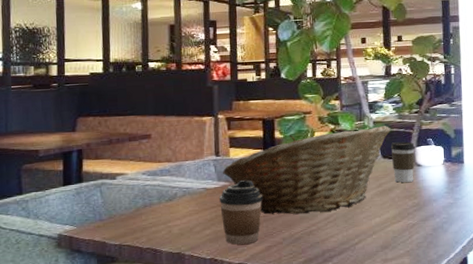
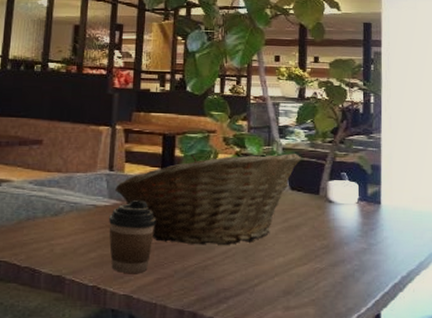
coffee cup: present [390,141,415,183] -> none [300,173,327,221]

